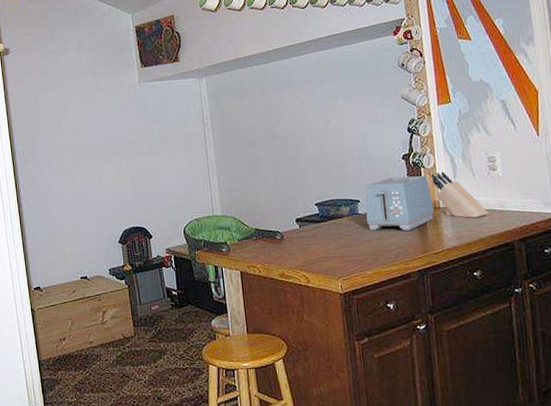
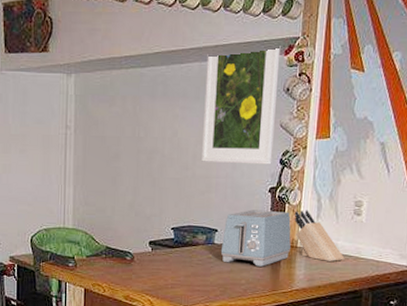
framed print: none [322,28,400,140] -> present [202,46,281,165]

